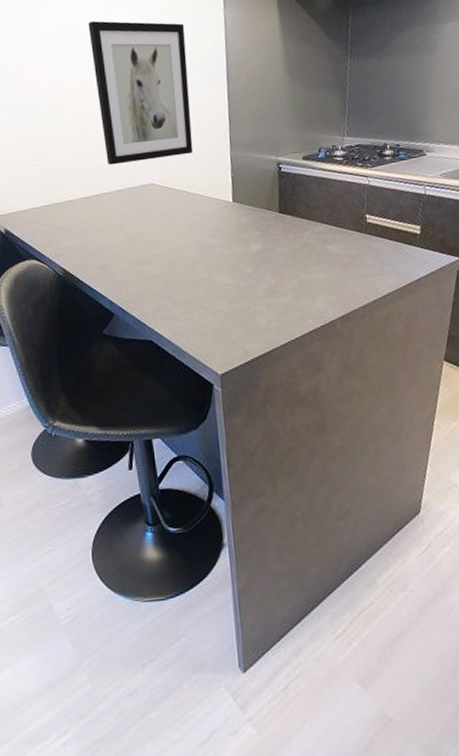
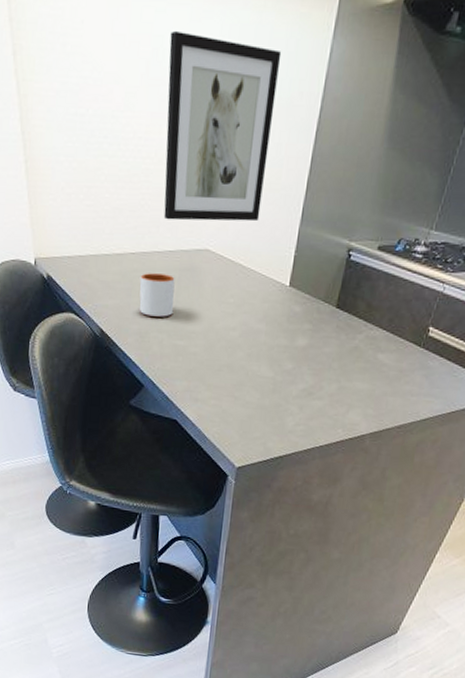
mug: none [94,210,131,250] -> present [139,273,175,317]

